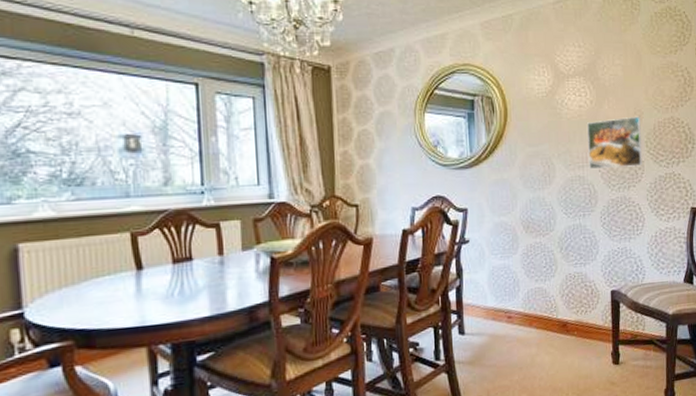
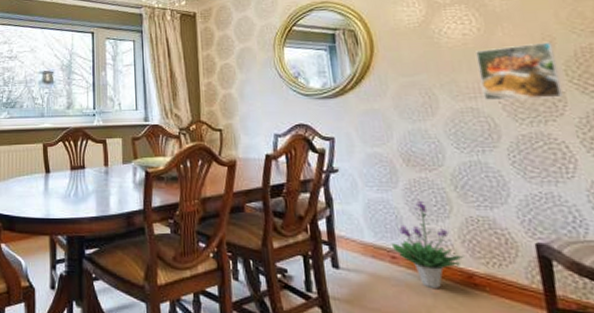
potted plant: none [508,263,562,339] -> present [391,200,464,288]

